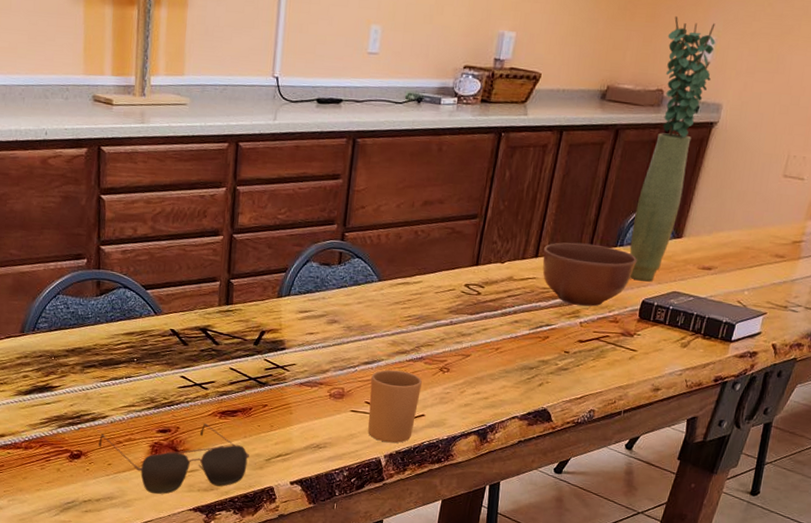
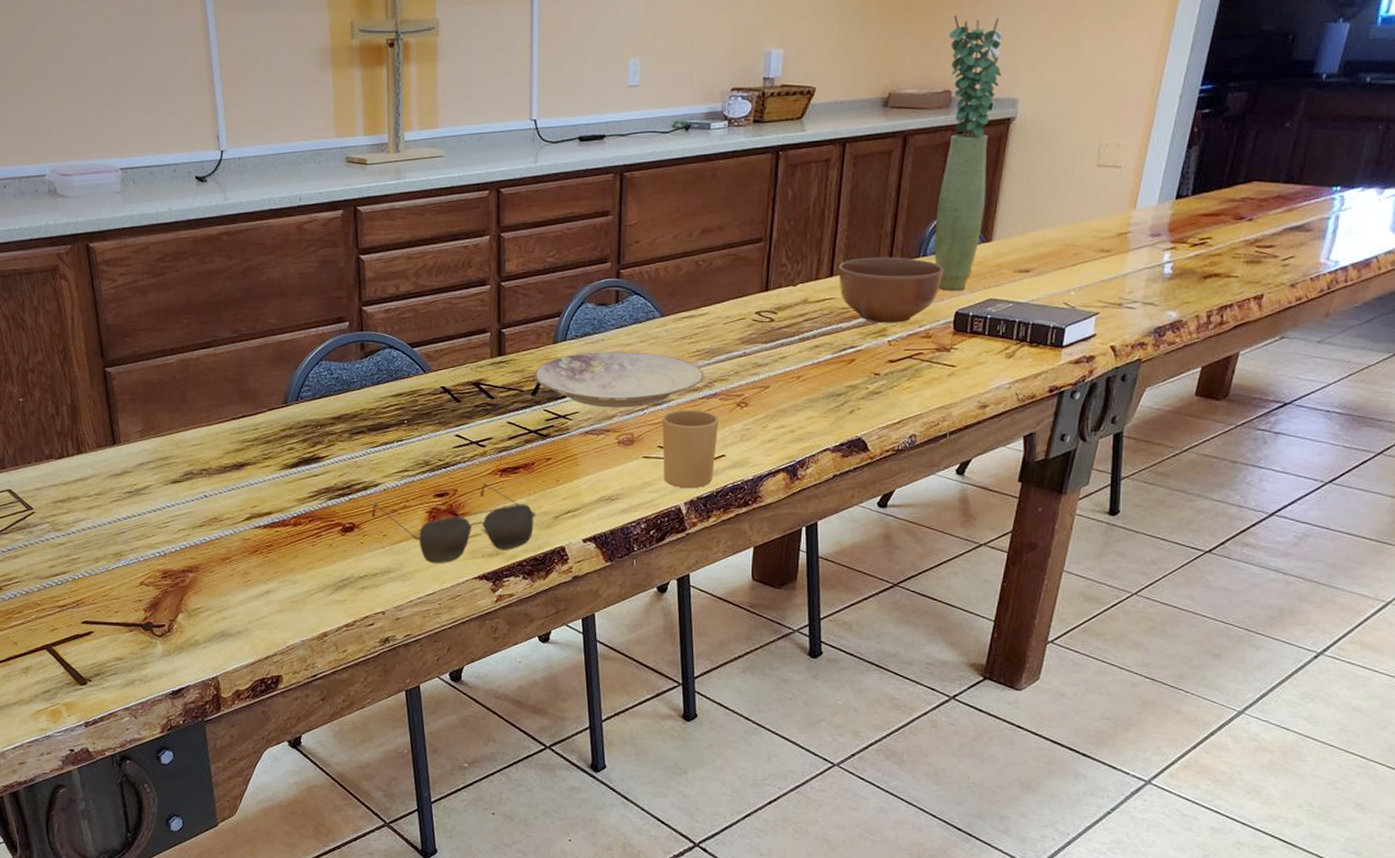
plate: none [257,309,413,364] -> present [534,352,704,408]

